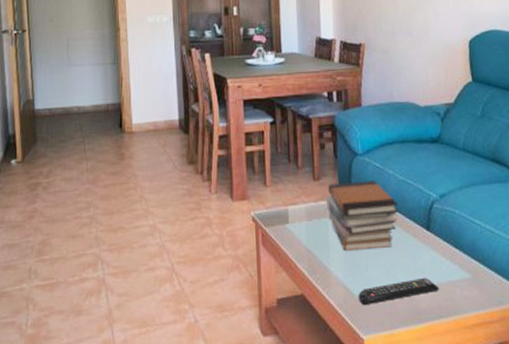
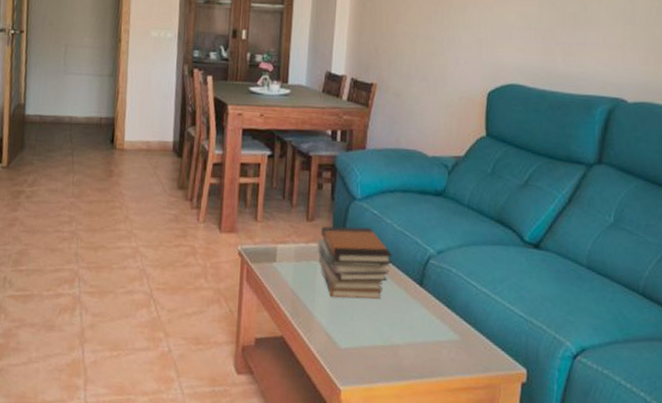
remote control: present [358,277,440,305] -> none [340,334,426,355]

